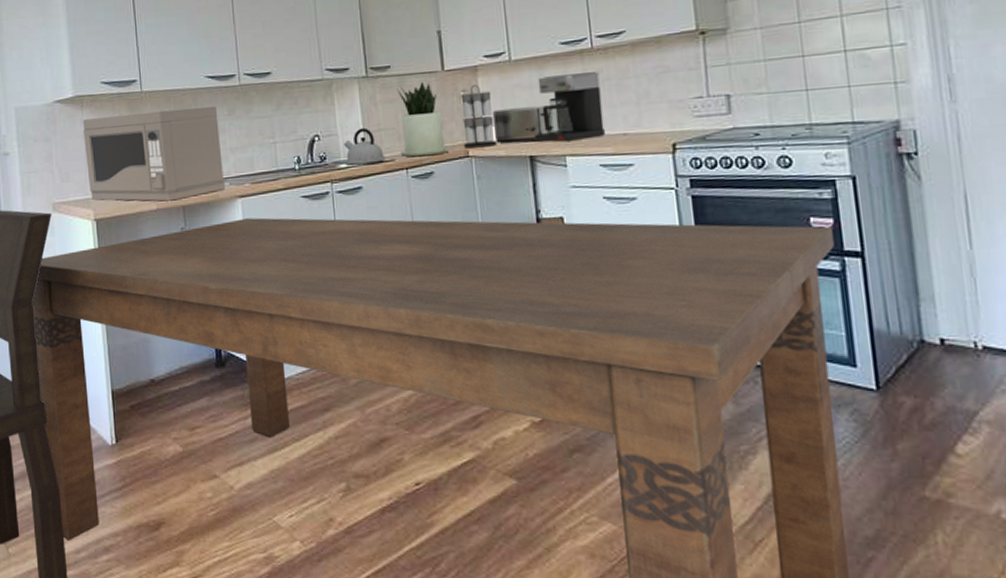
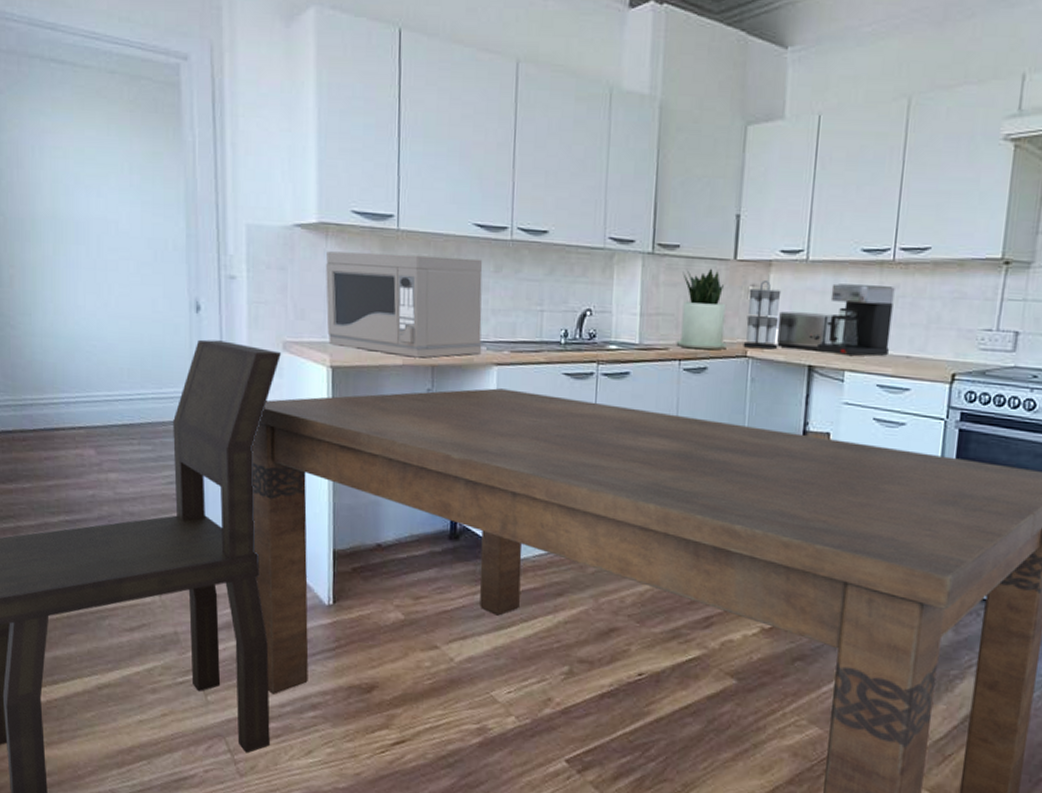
kettle: present [344,127,386,165] -> none [616,308,660,349]

